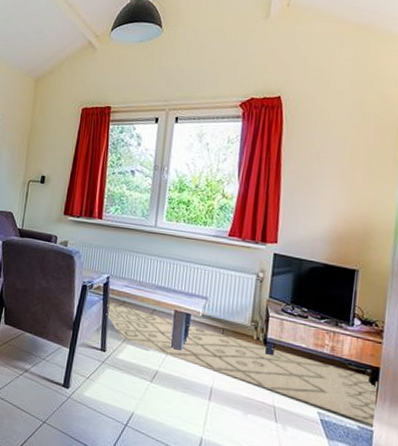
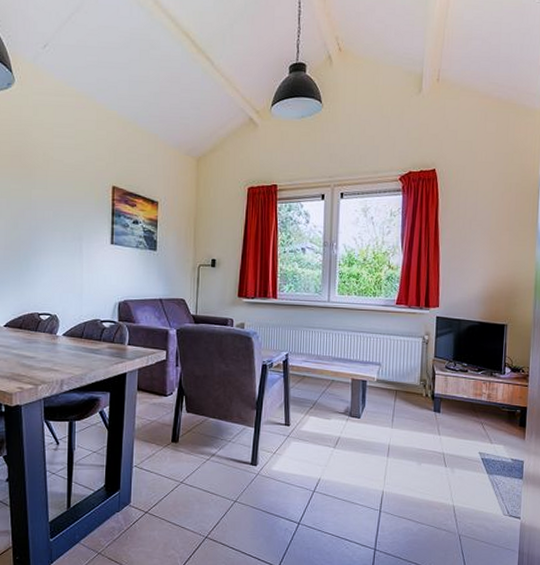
rug: present [106,303,378,427] -> none [288,379,525,458]

